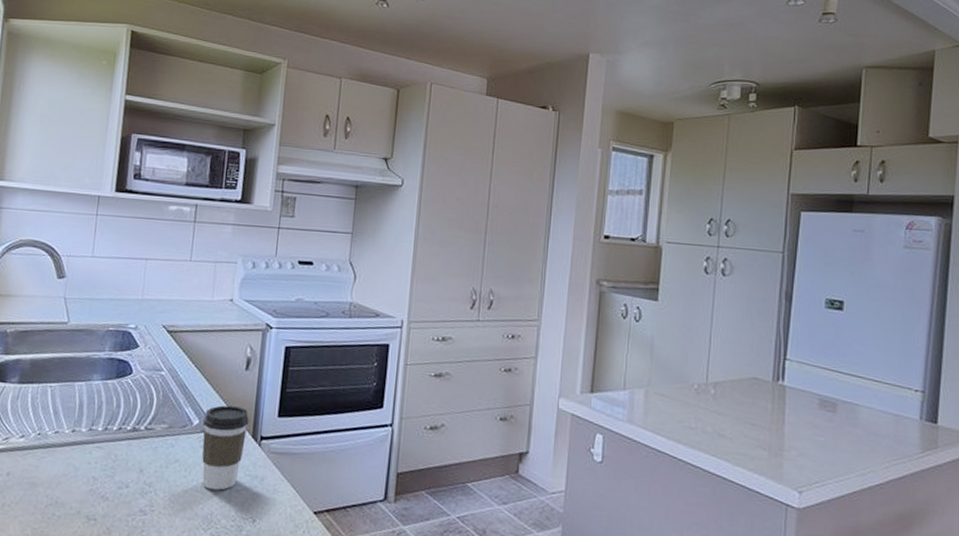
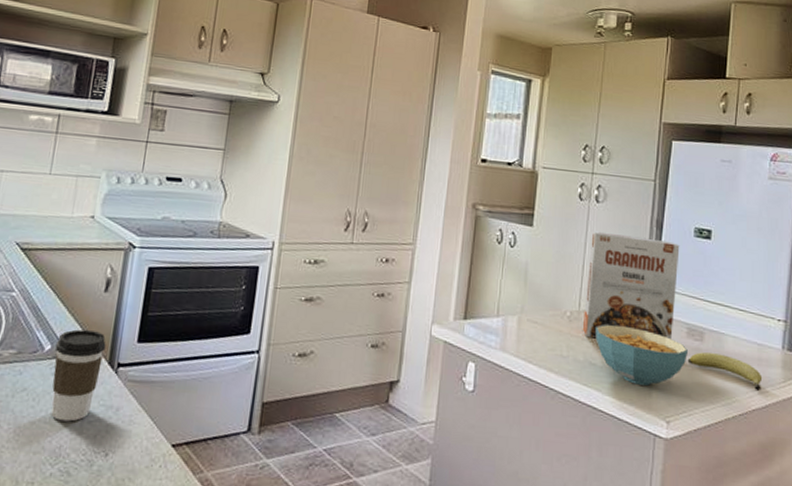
cereal box: none [710,304,810,412] -> present [582,230,680,340]
cereal bowl: none [724,397,820,456] -> present [595,325,688,386]
fruit: none [820,423,899,462] -> present [687,352,763,392]

